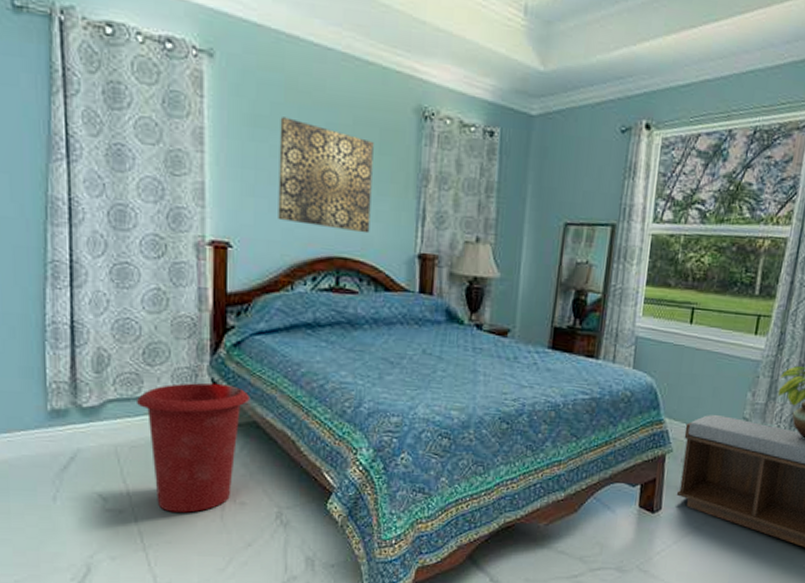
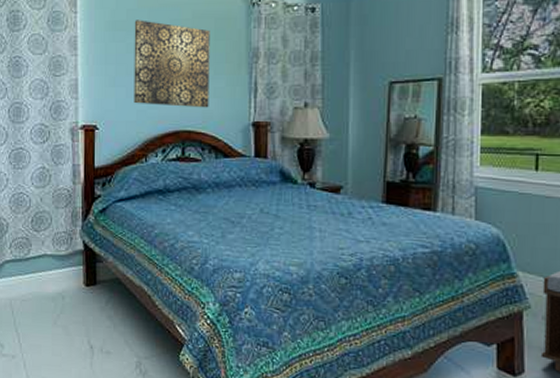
waste bin: present [137,383,251,513] -> none [27,245,114,360]

